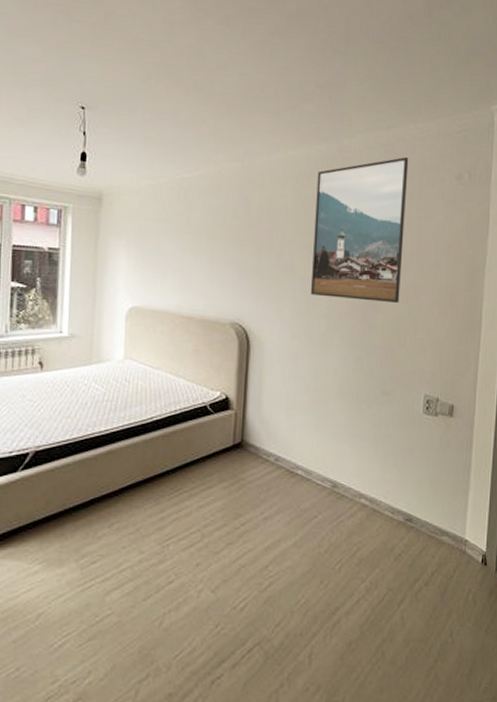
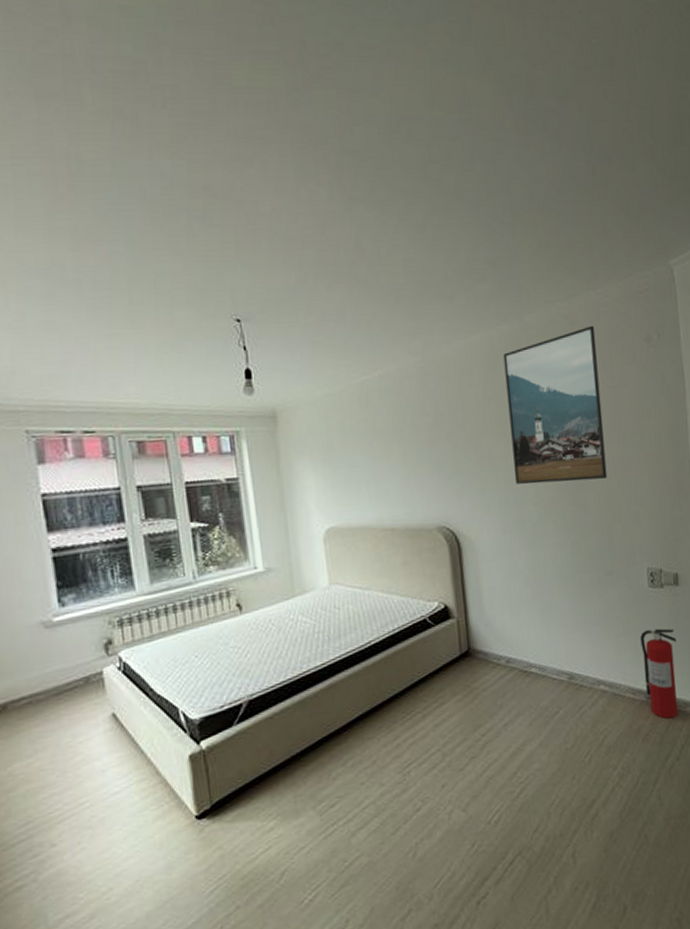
fire extinguisher: none [405,454,443,544] -> present [640,628,678,719]

